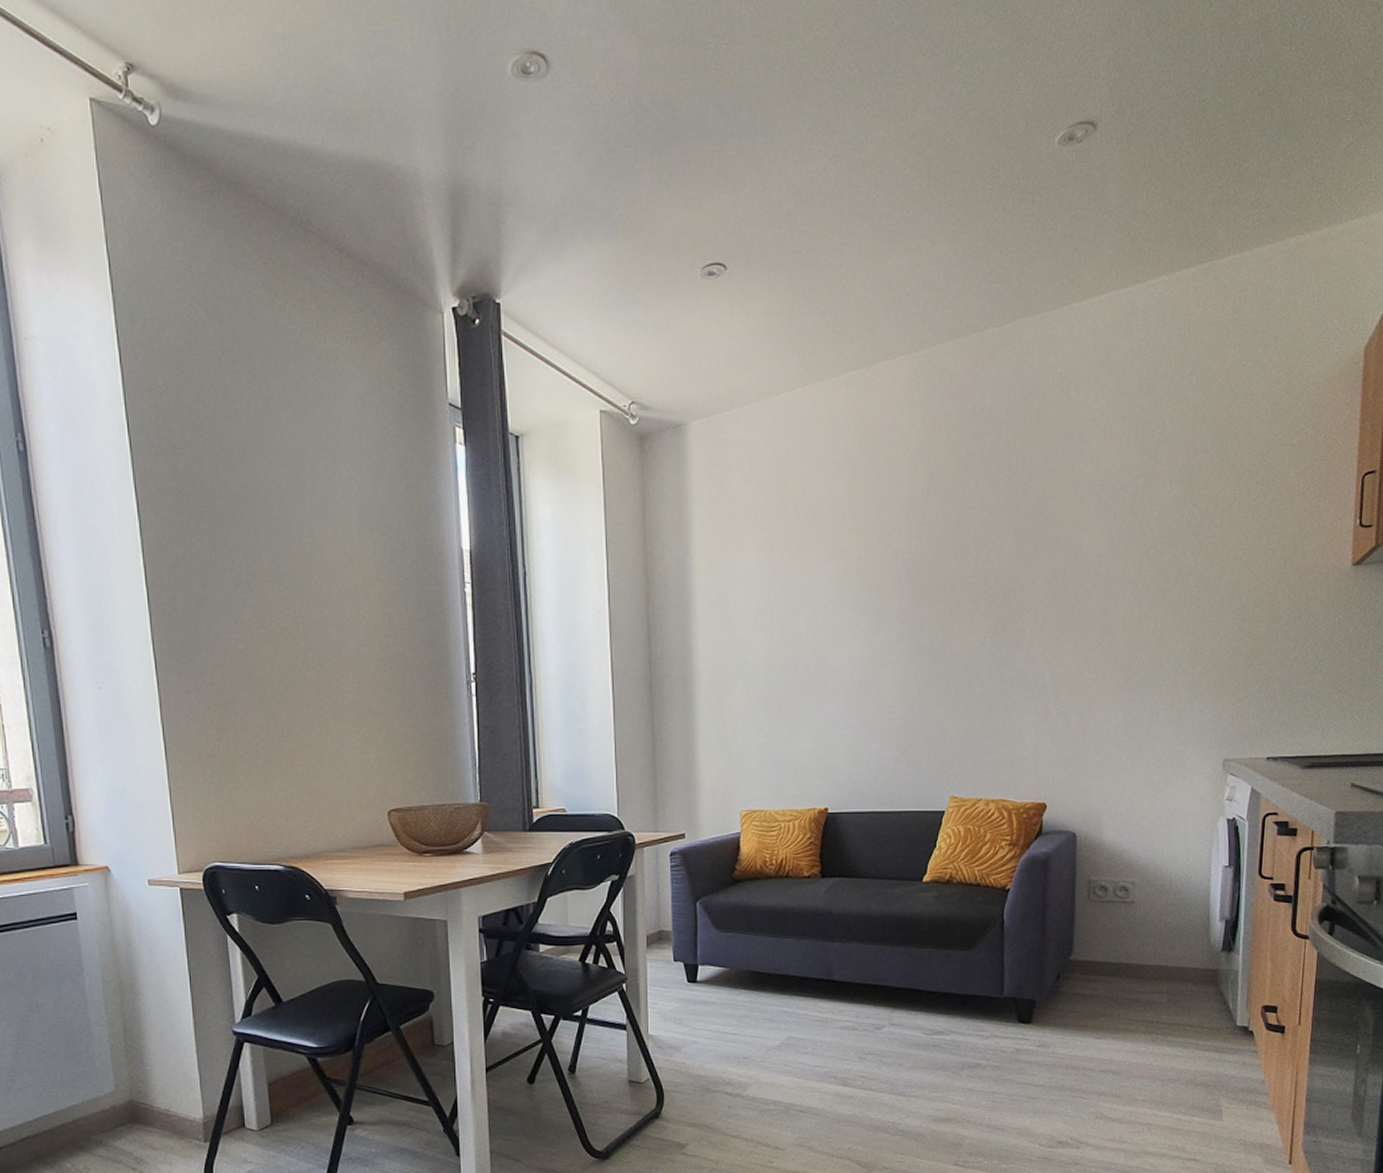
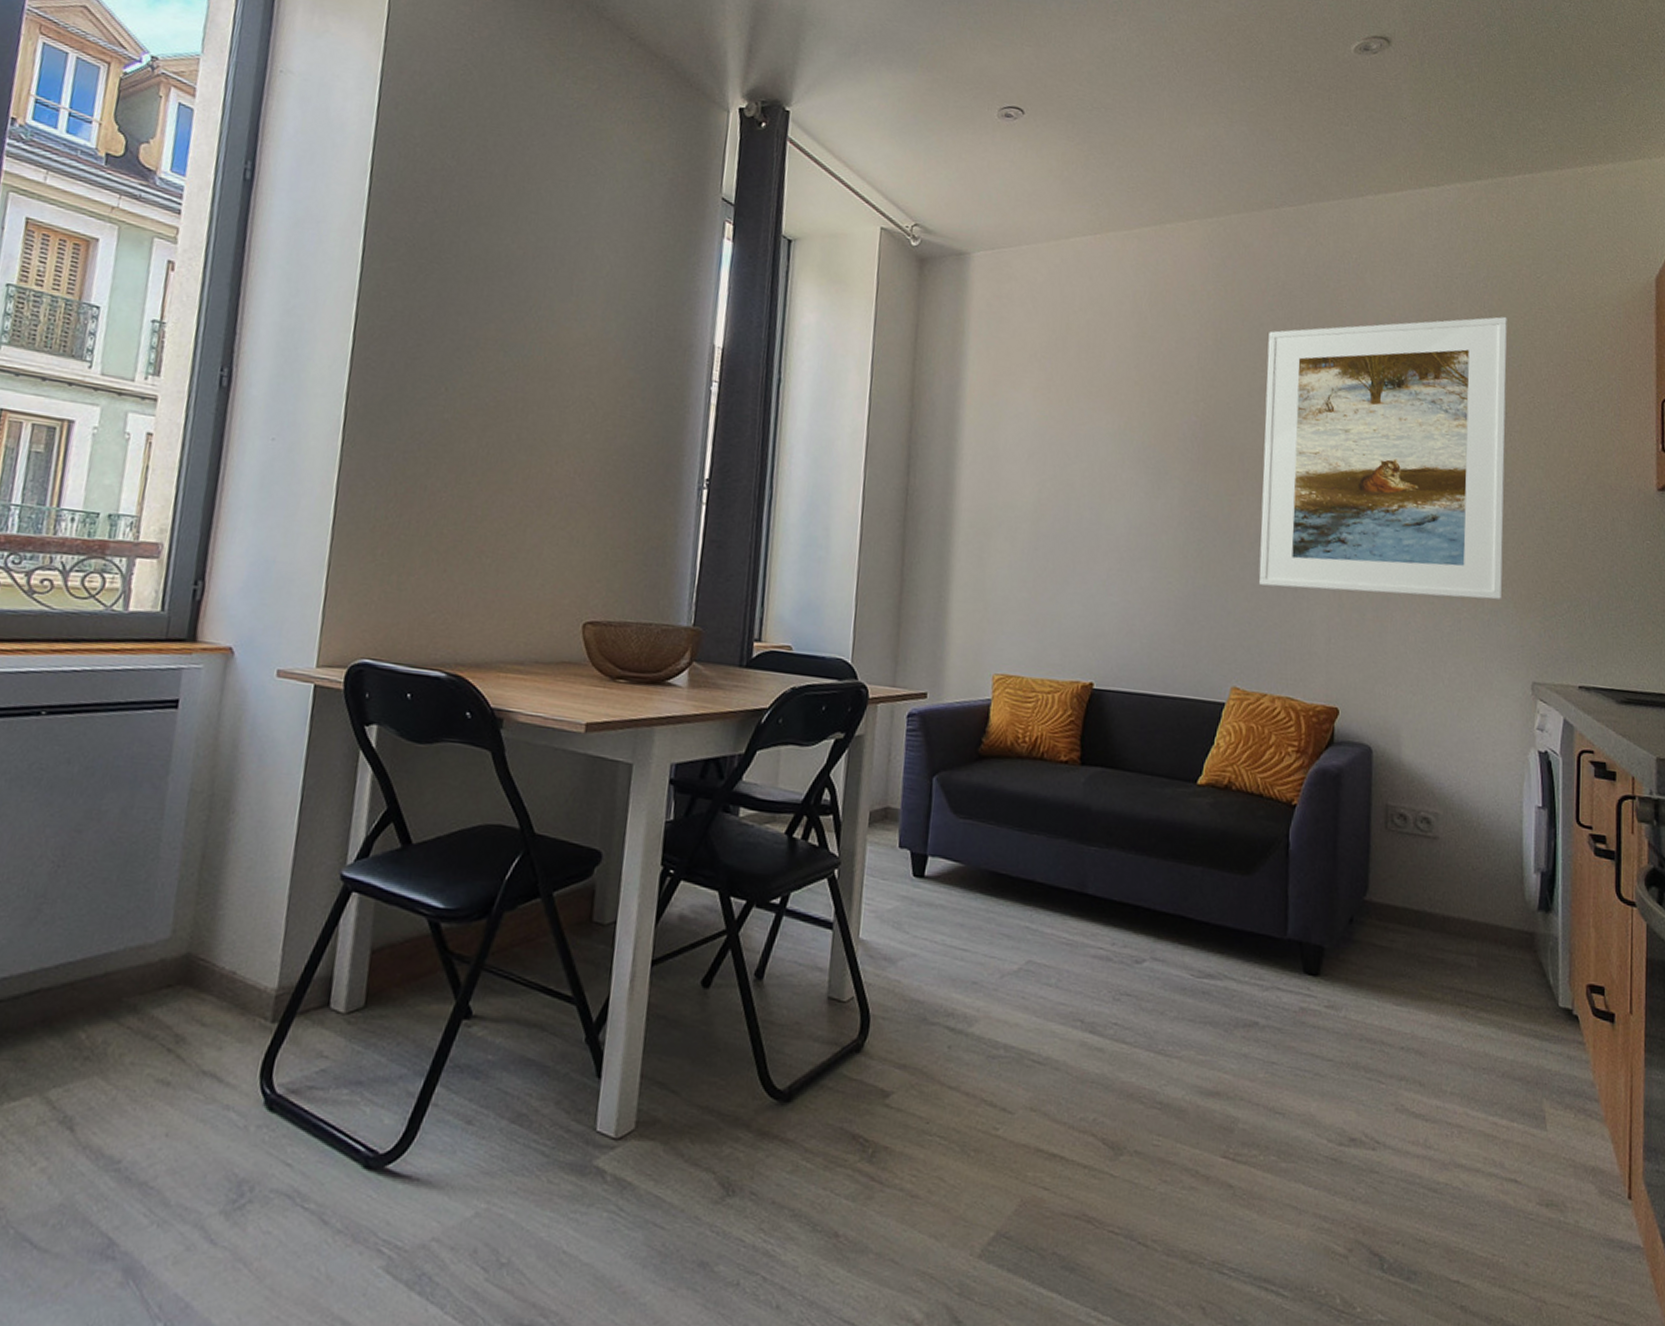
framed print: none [972,411,1211,704] -> present [1259,316,1507,600]

